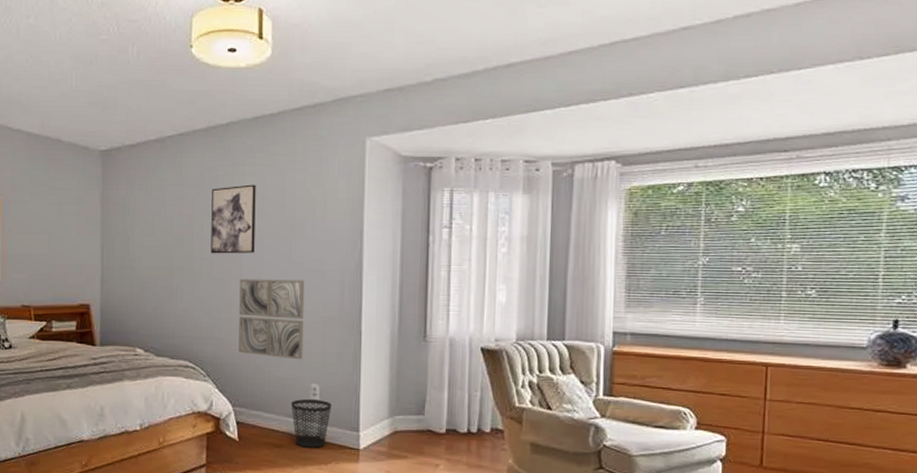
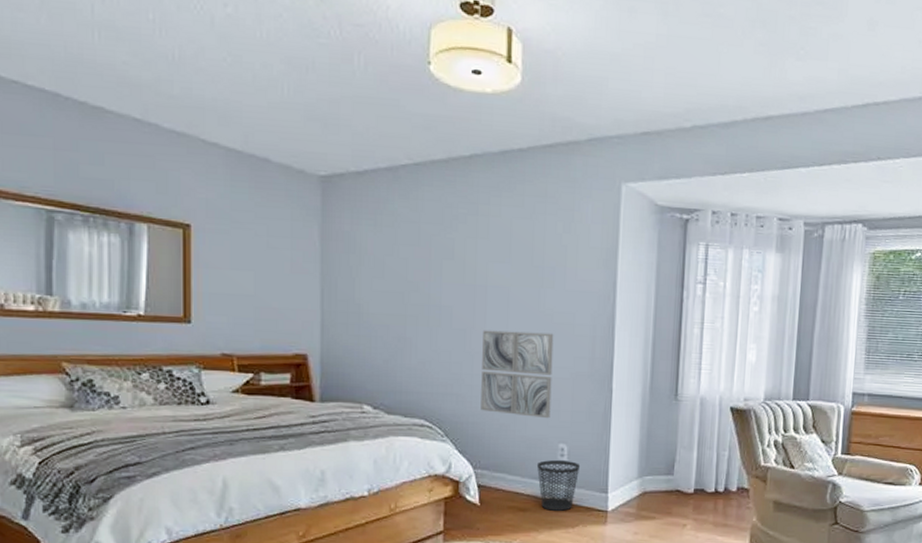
wall art: present [211,184,256,254] -> none [450,226,502,303]

